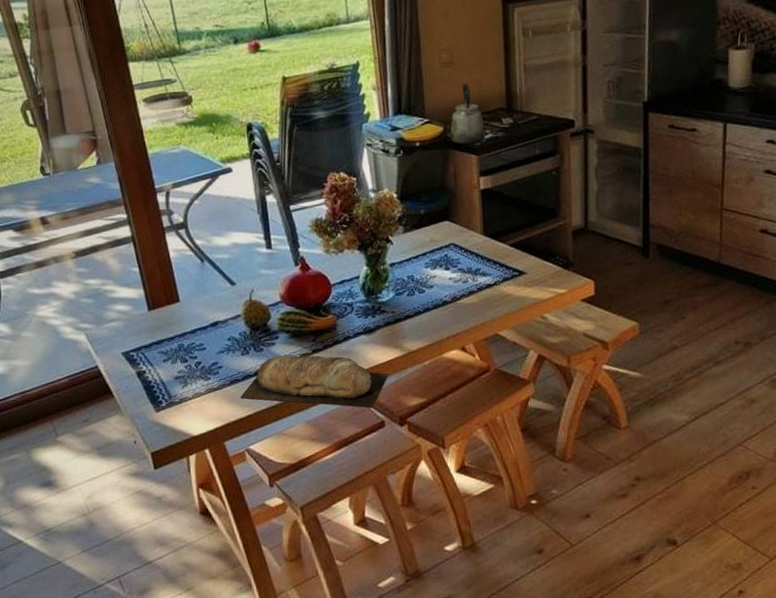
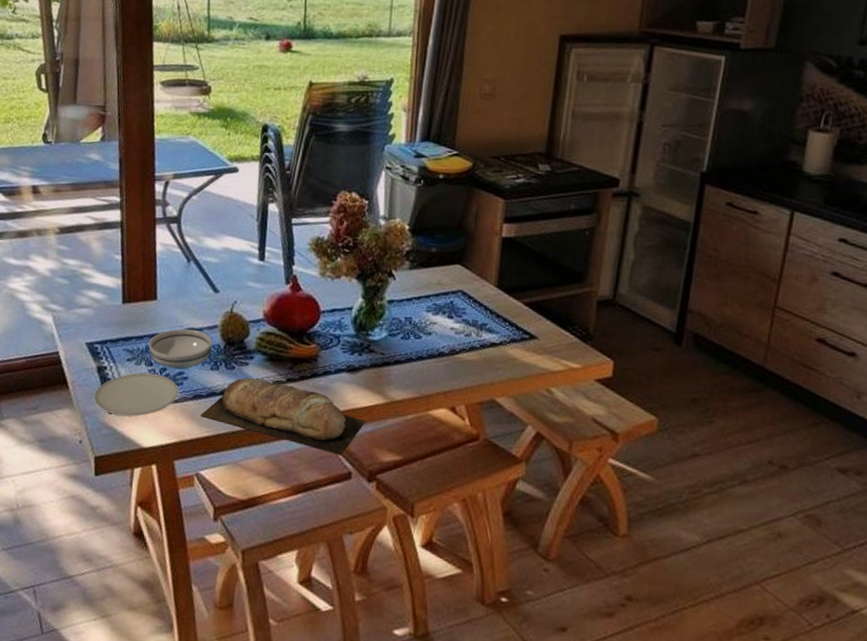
plate: none [139,368,217,412] -> present [94,372,179,417]
bowl: none [180,322,239,361] -> present [148,328,213,370]
kettle: present [450,83,486,146] -> none [478,120,518,187]

